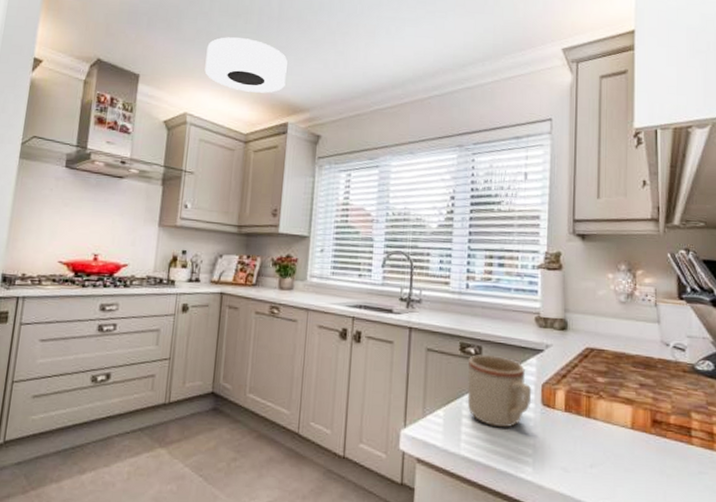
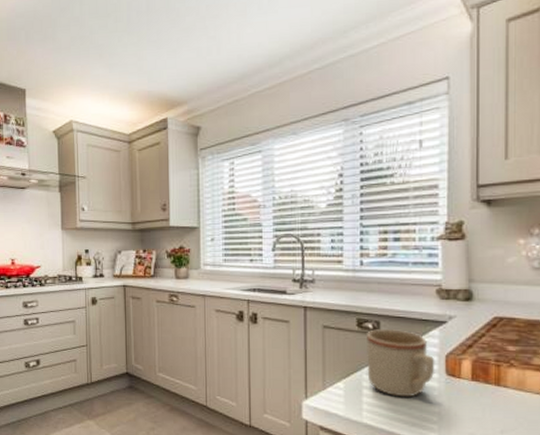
ceiling light: present [204,37,288,93] -> none [83,37,161,92]

